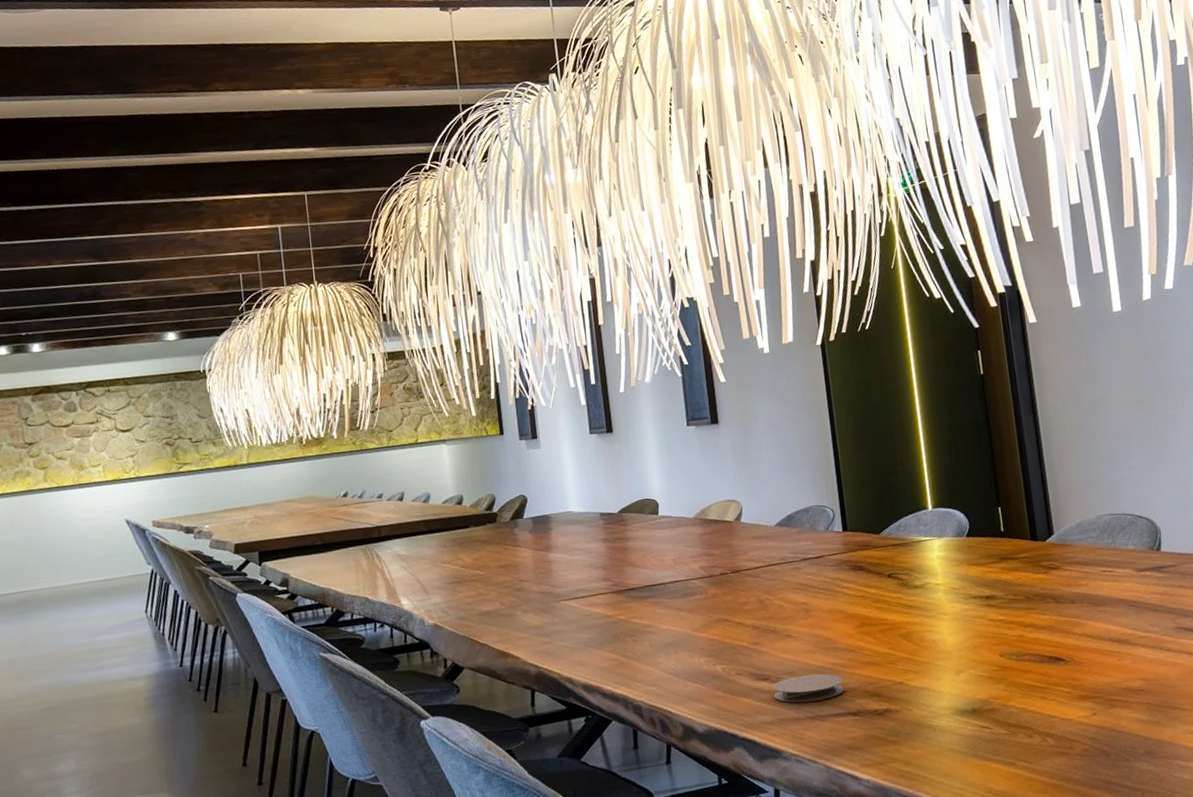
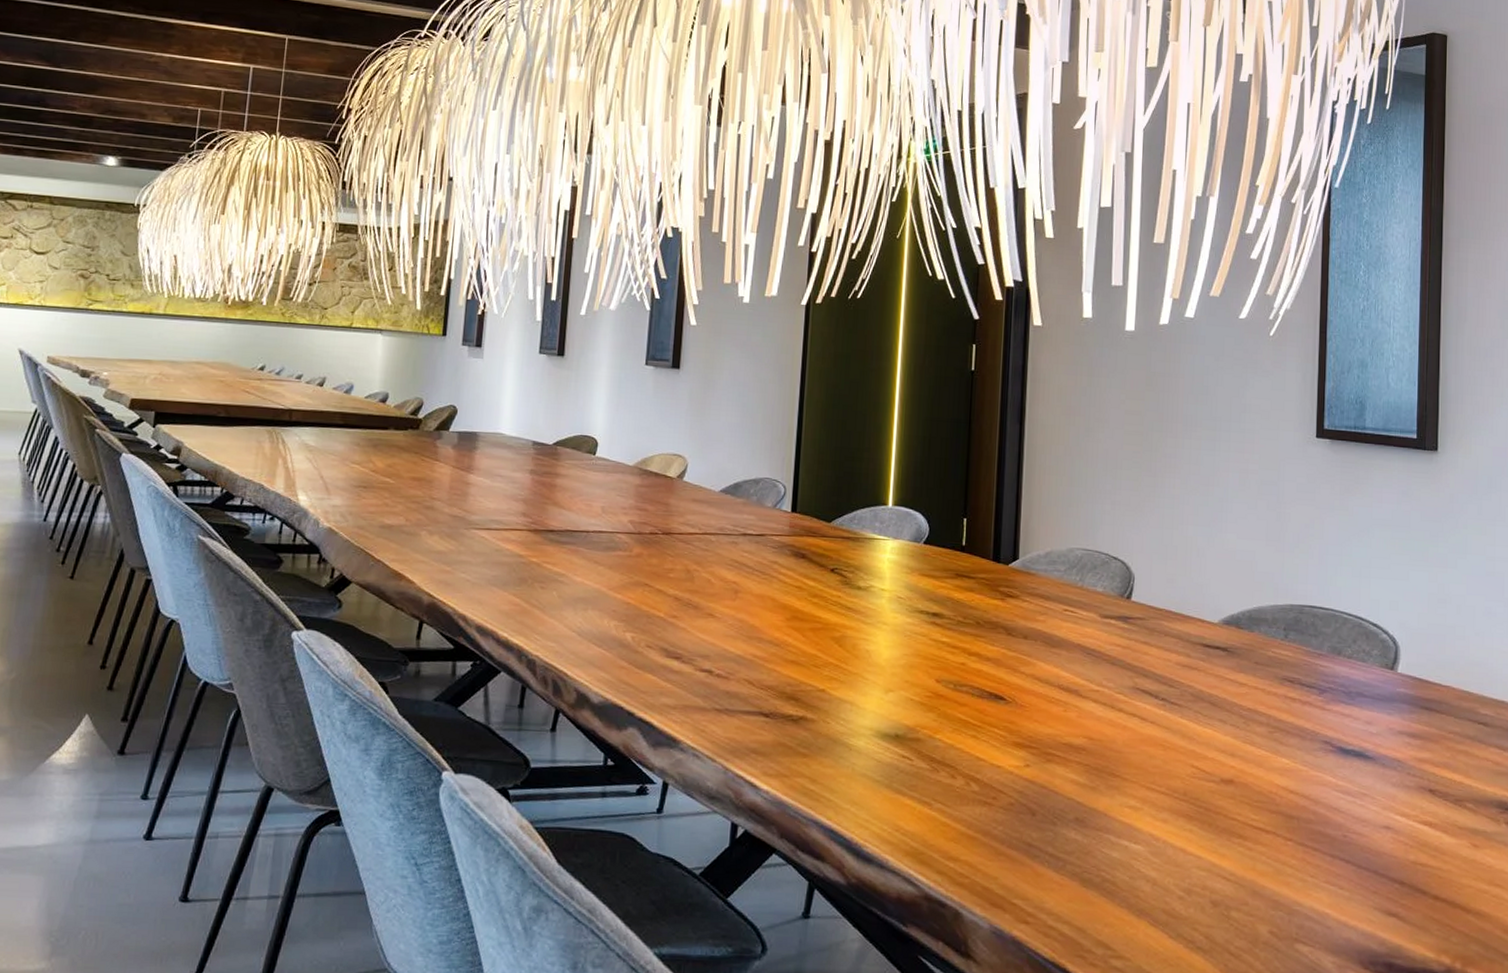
coaster: present [773,673,845,703] -> none [682,661,761,693]

